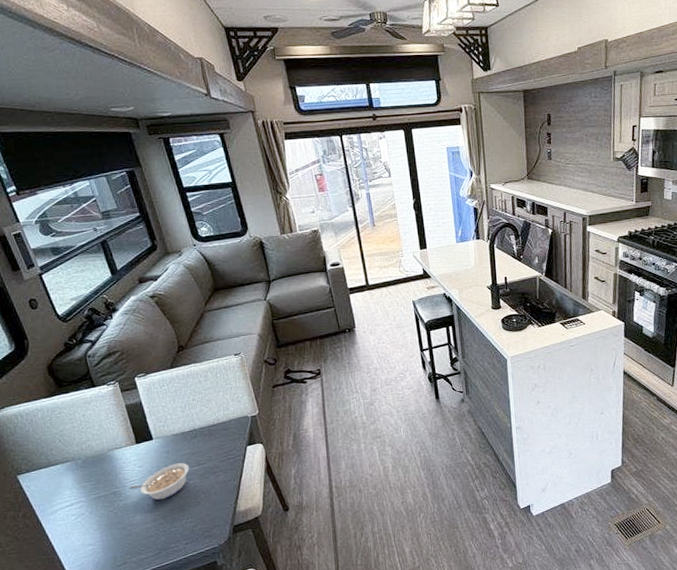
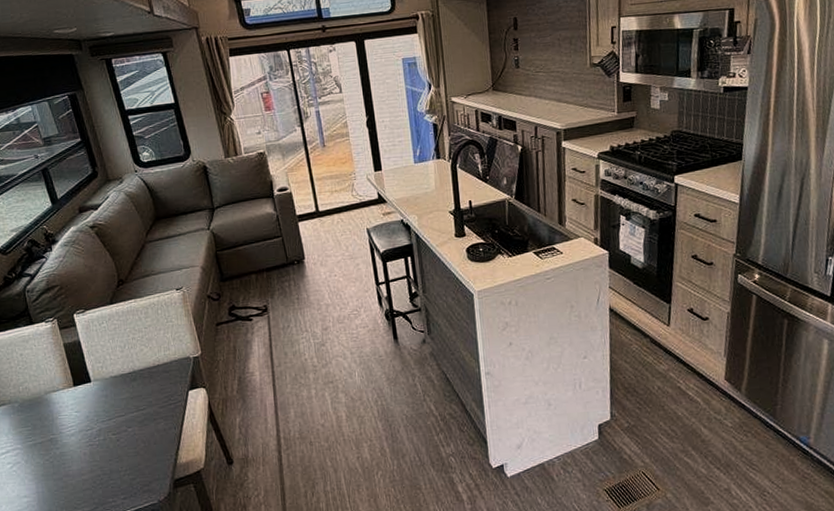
legume: present [129,463,189,501] -> none [66,408,128,449]

